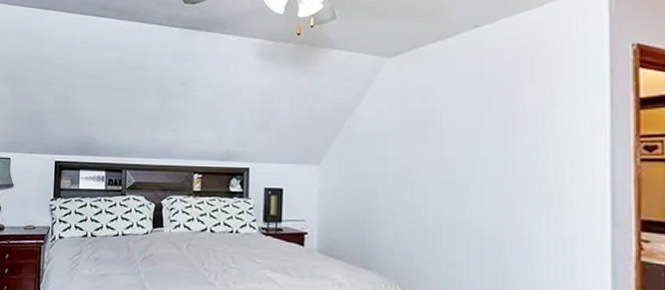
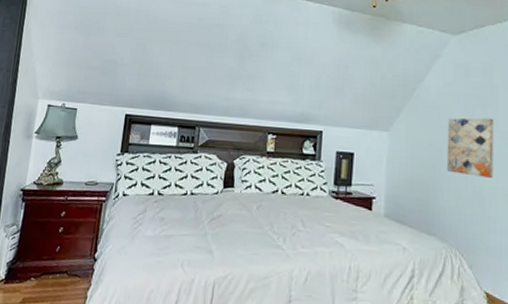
wall art: none [383,145,437,209] -> present [446,117,494,178]

